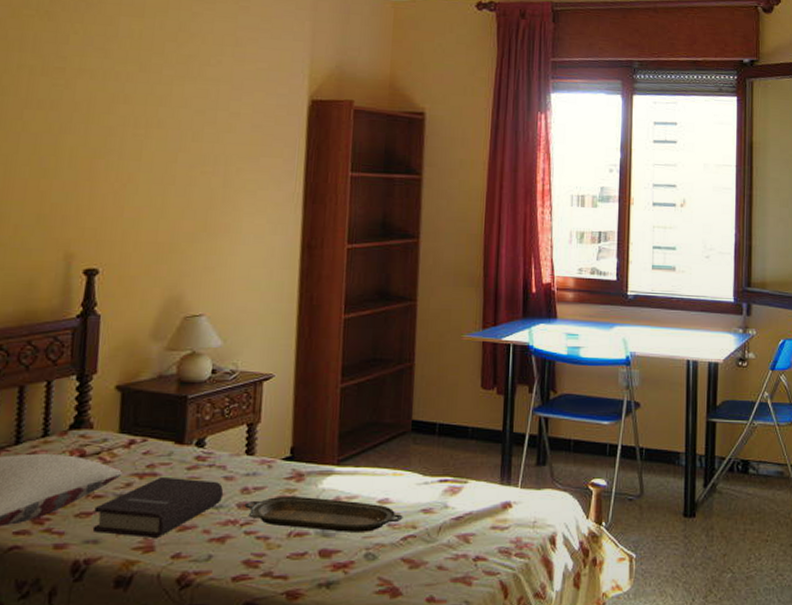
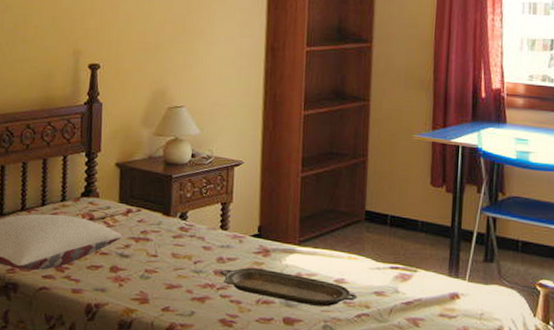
book: present [92,476,224,538] -> none [100,241,203,292]

